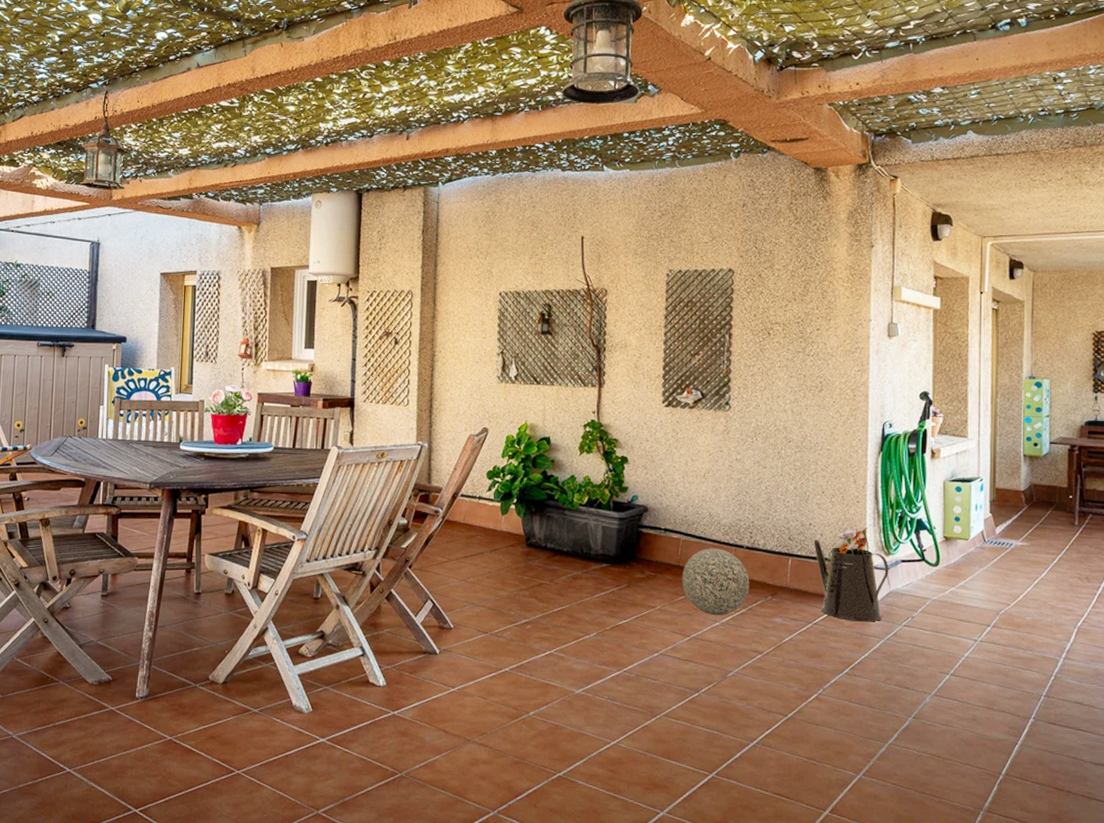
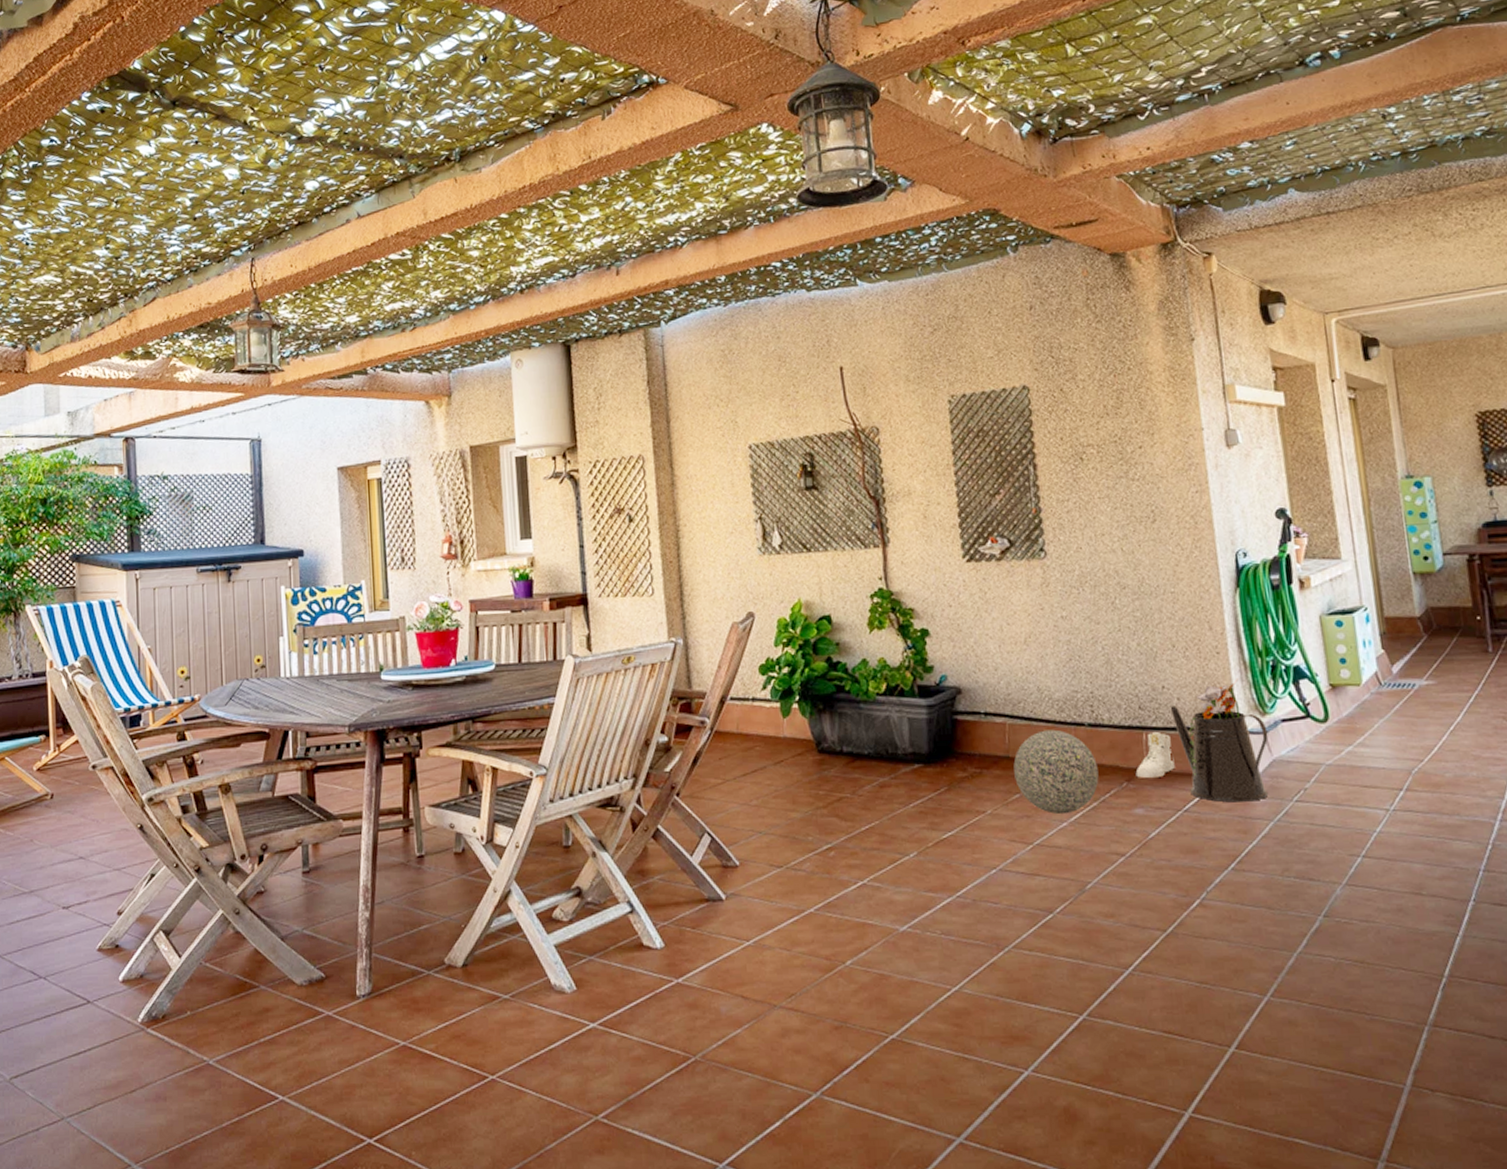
sneaker: none [779,558,811,595] -> present [1135,731,1175,778]

